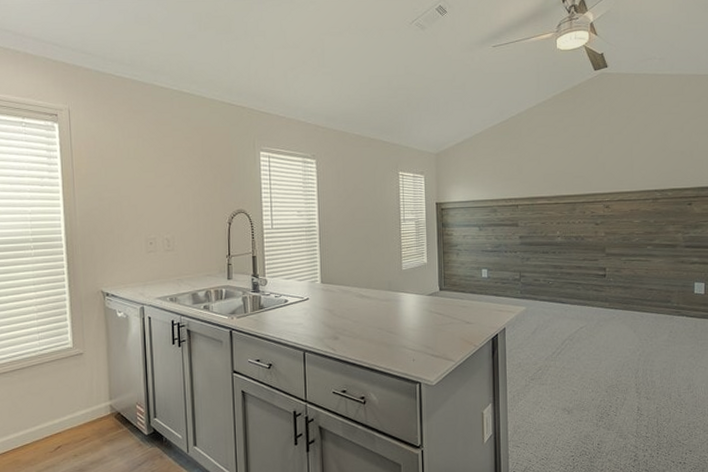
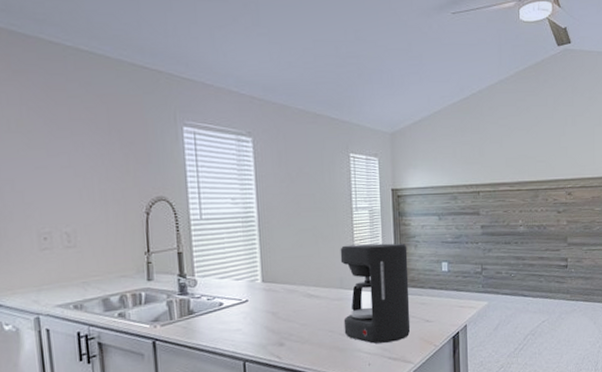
coffee maker: none [389,251,452,341] -> present [340,243,411,344]

